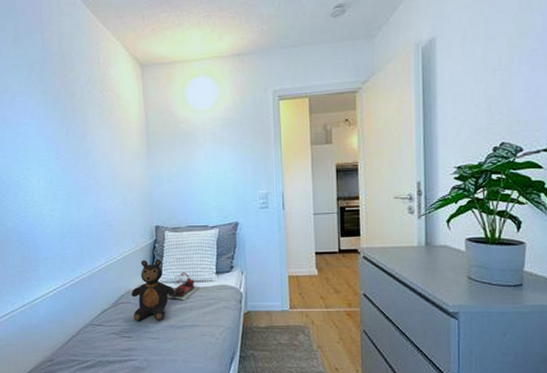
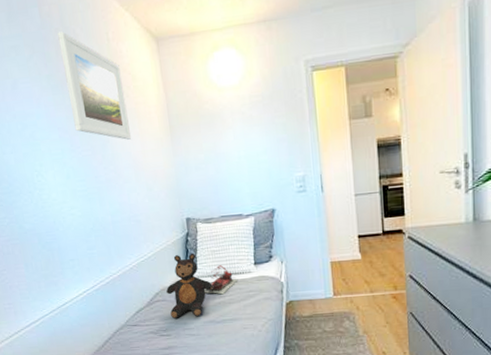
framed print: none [55,54,112,151] -> present [57,31,132,140]

